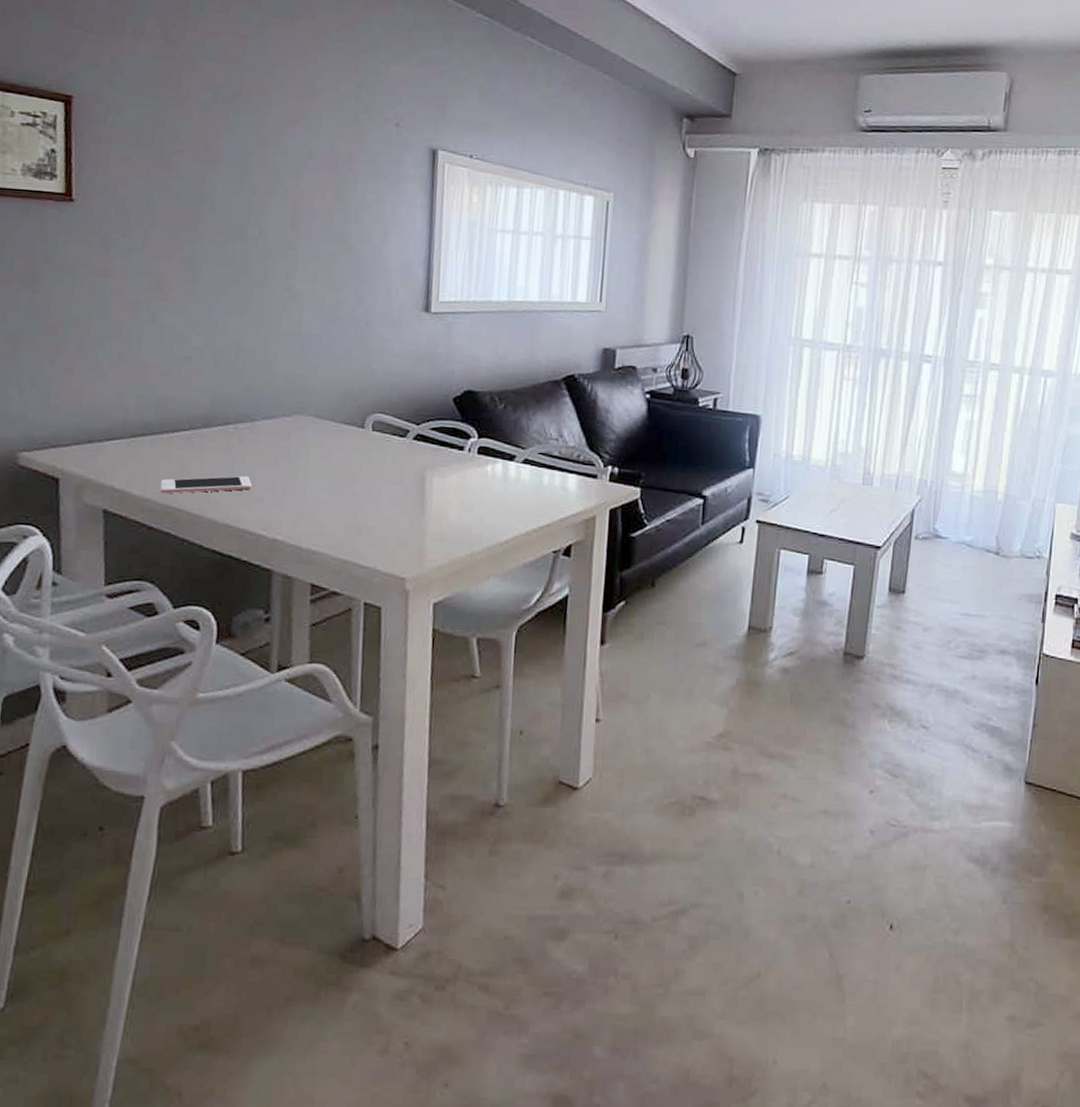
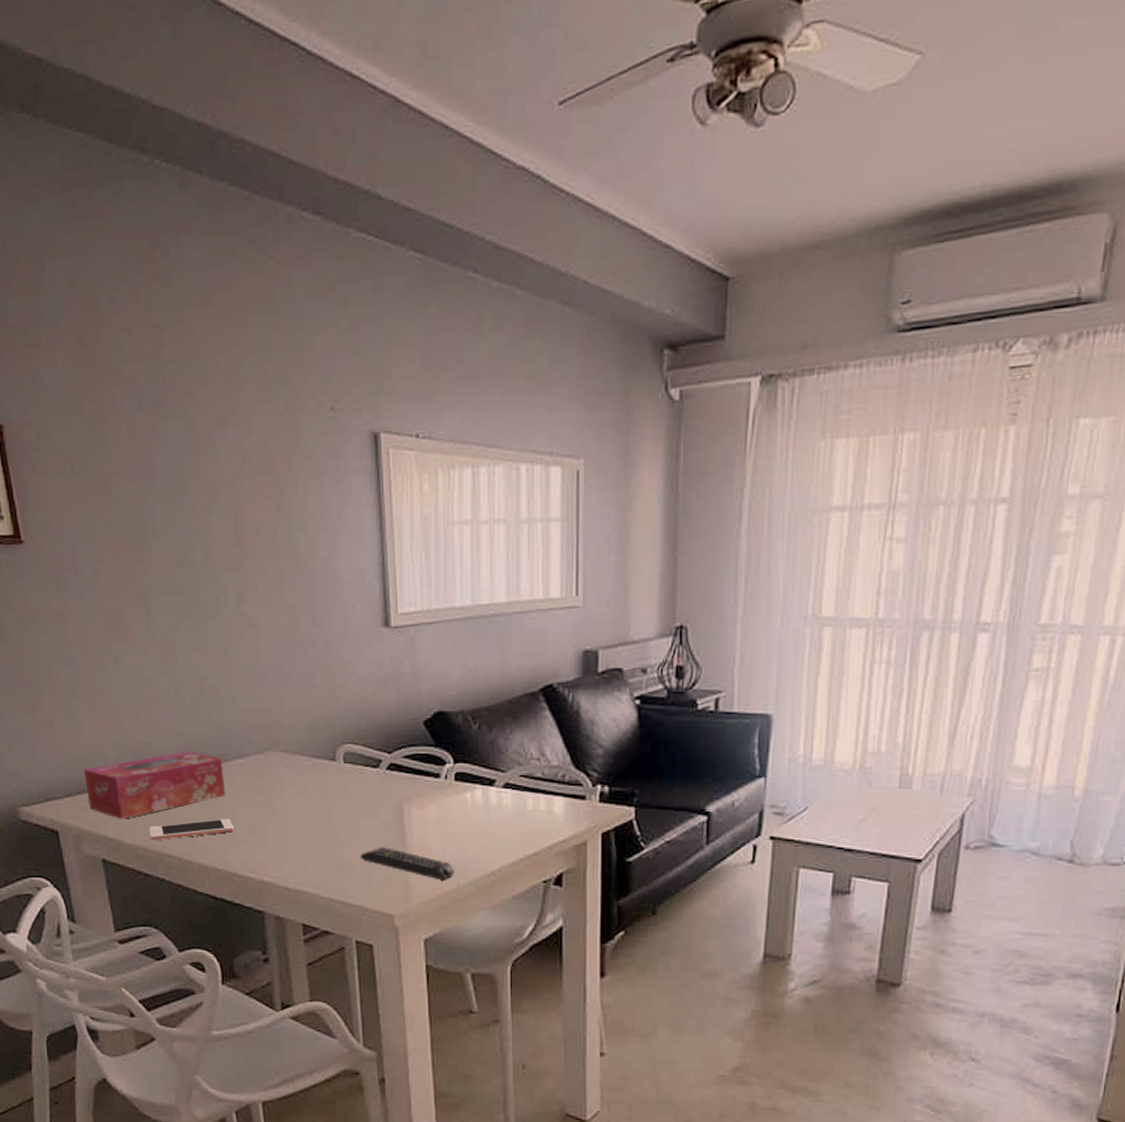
tissue box: none [98,408,249,471] -> present [83,751,226,819]
remote control: none [378,511,470,547] -> present [360,846,454,880]

